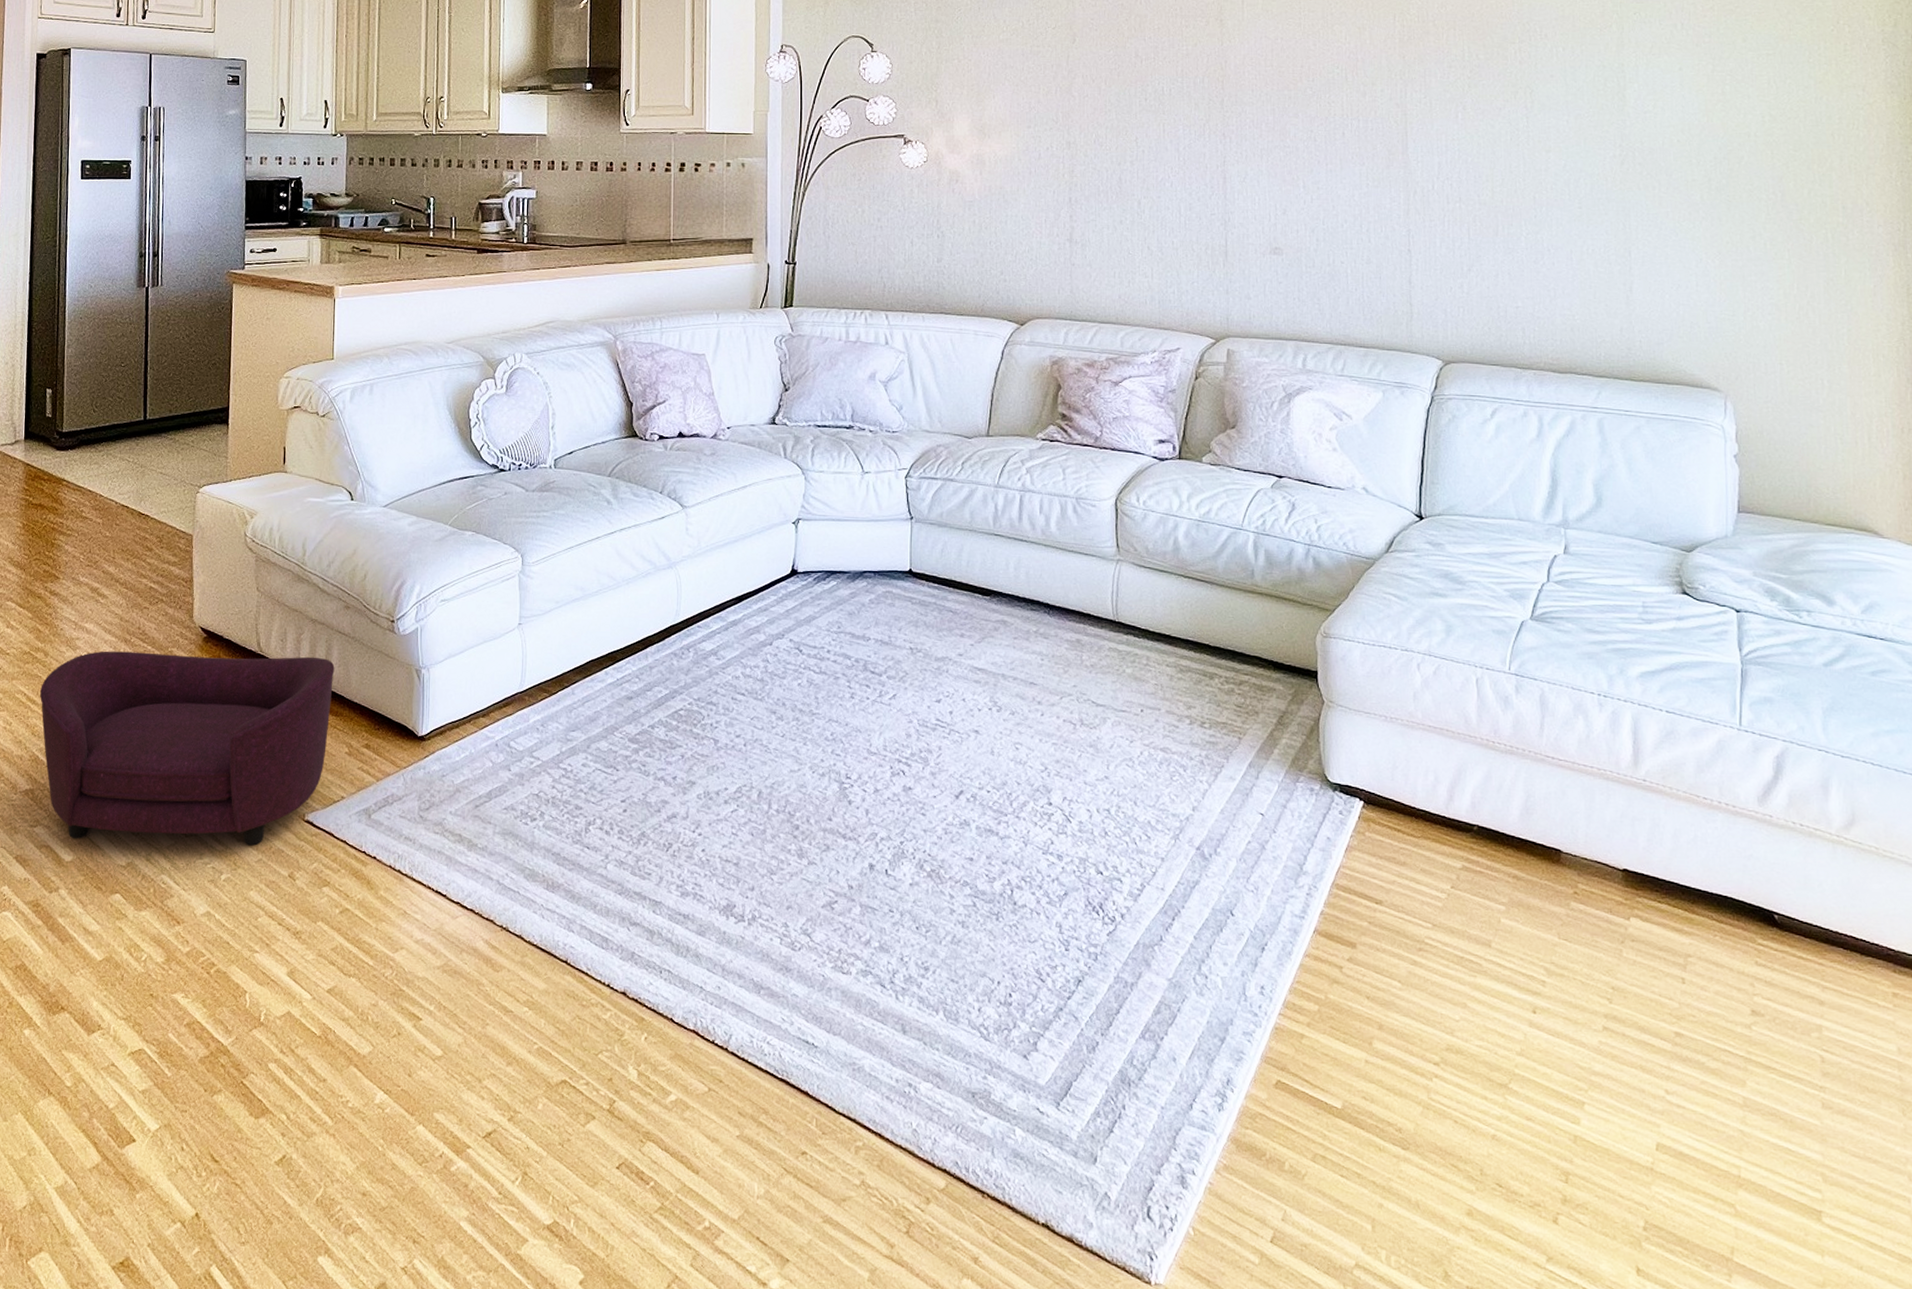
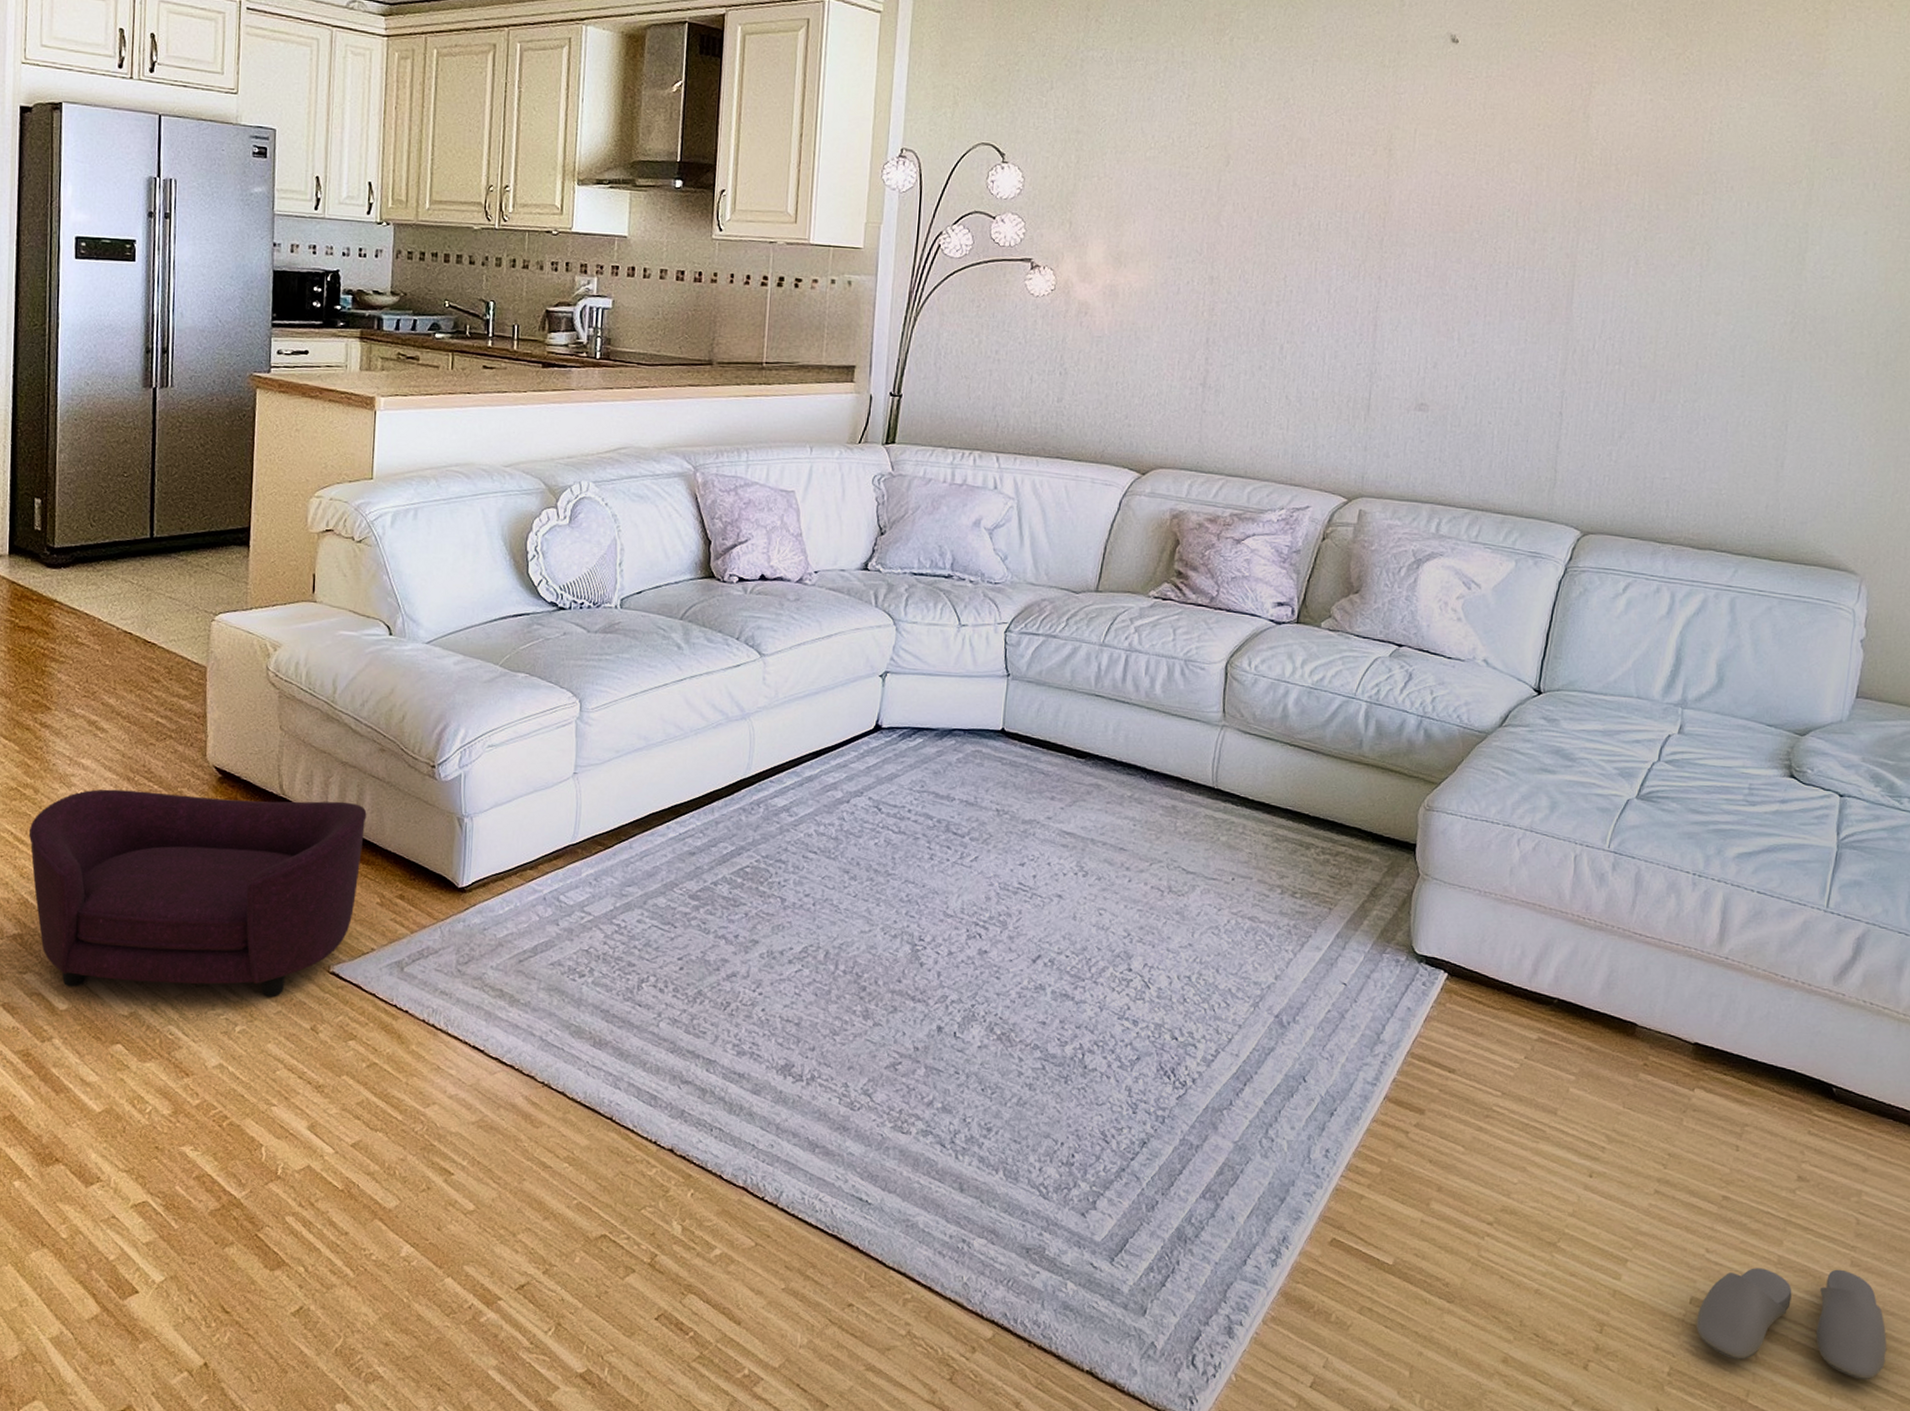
slippers: none [1666,1111,1876,1236] -> present [1696,1268,1887,1380]

